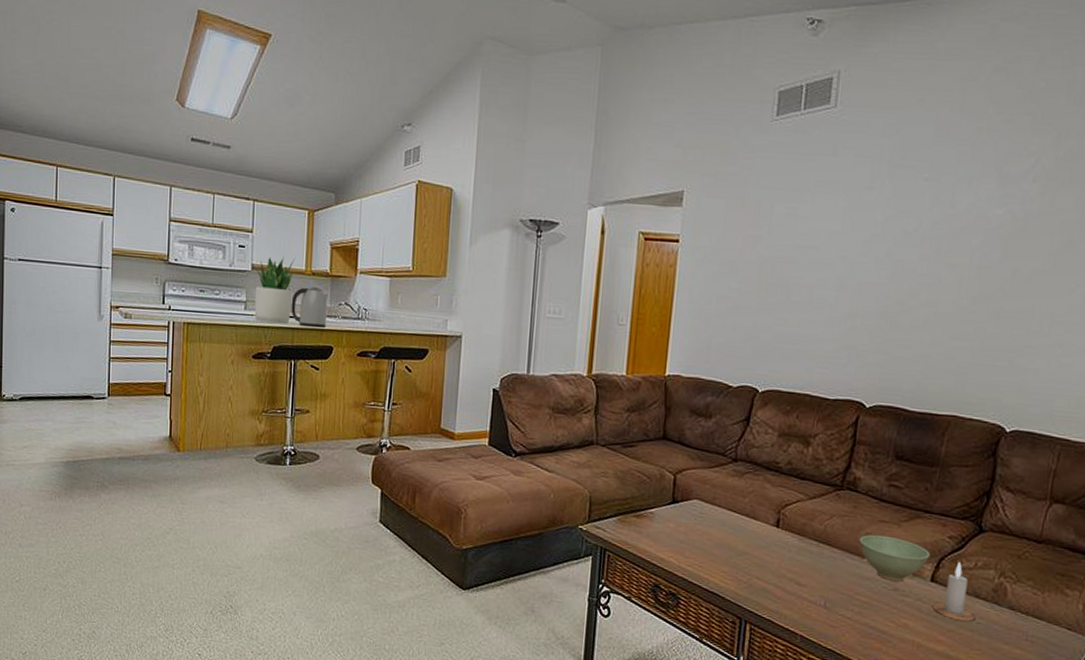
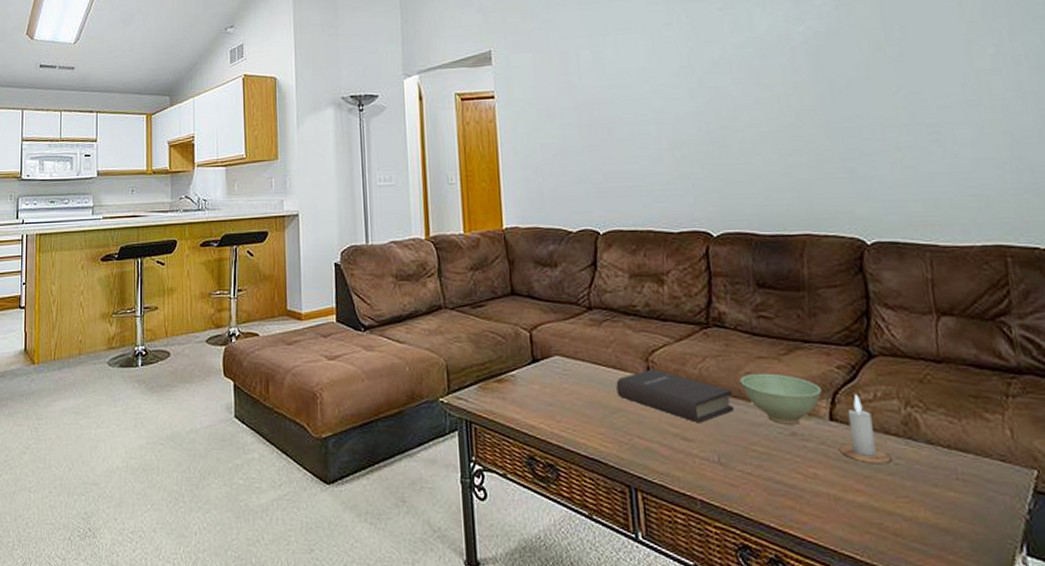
planter: present [254,256,295,324] -> none [101,160,136,225]
kettle: present [291,286,329,329] -> none [135,184,170,225]
book: none [745,520,850,572] -> present [616,368,733,423]

